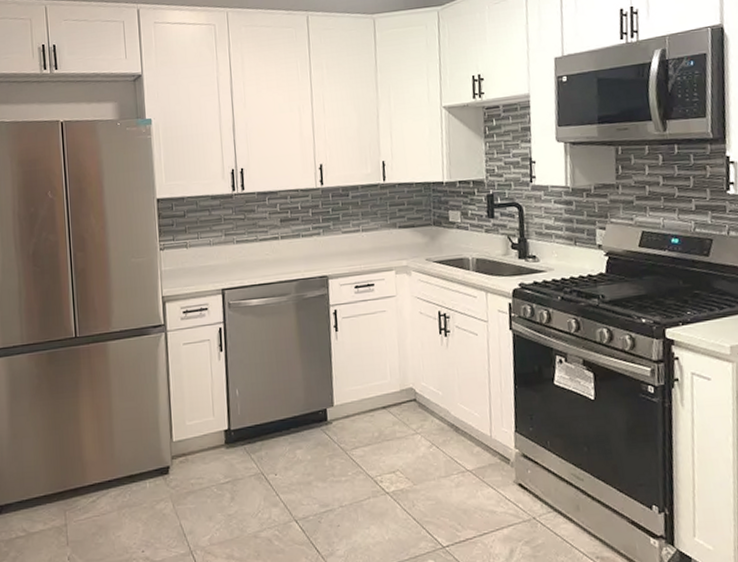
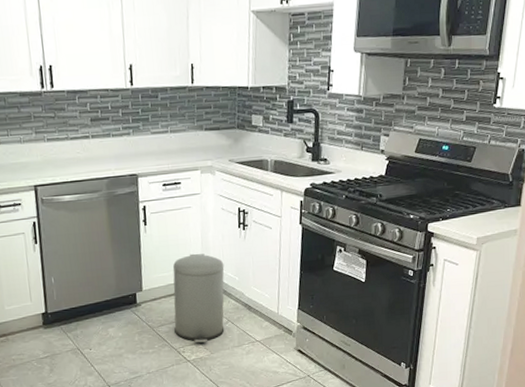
pedal bin: none [366,363,428,471] -> present [172,253,225,343]

